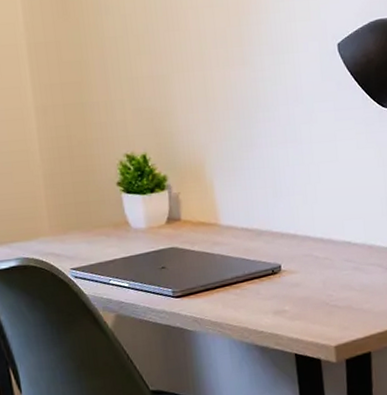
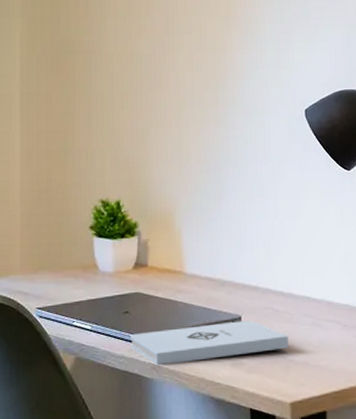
notepad: none [169,268,331,317] -> present [130,320,289,365]

